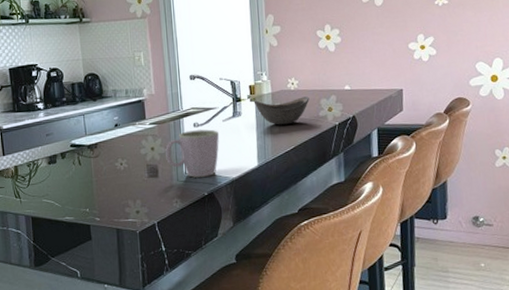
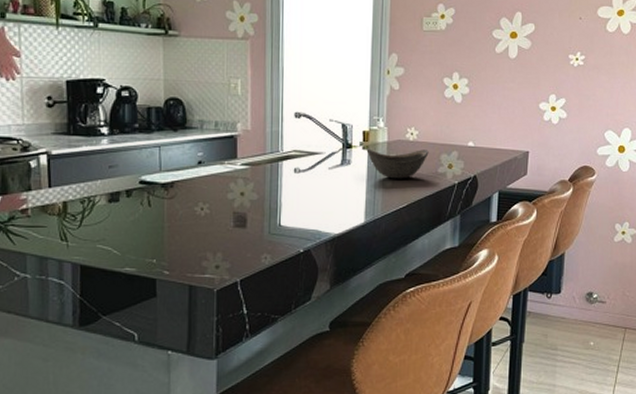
mug: present [165,129,219,178] -> none [258,176,323,231]

